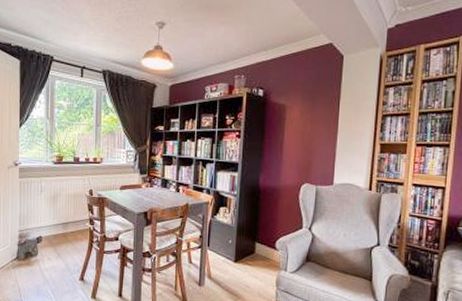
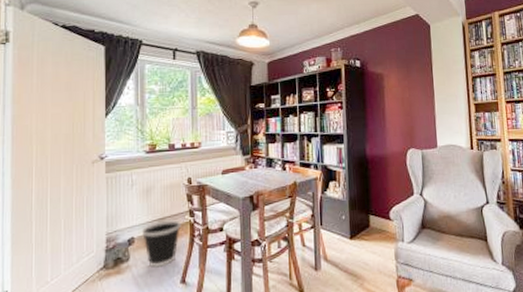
wastebasket: none [48,225,82,265] -> present [141,220,182,268]

